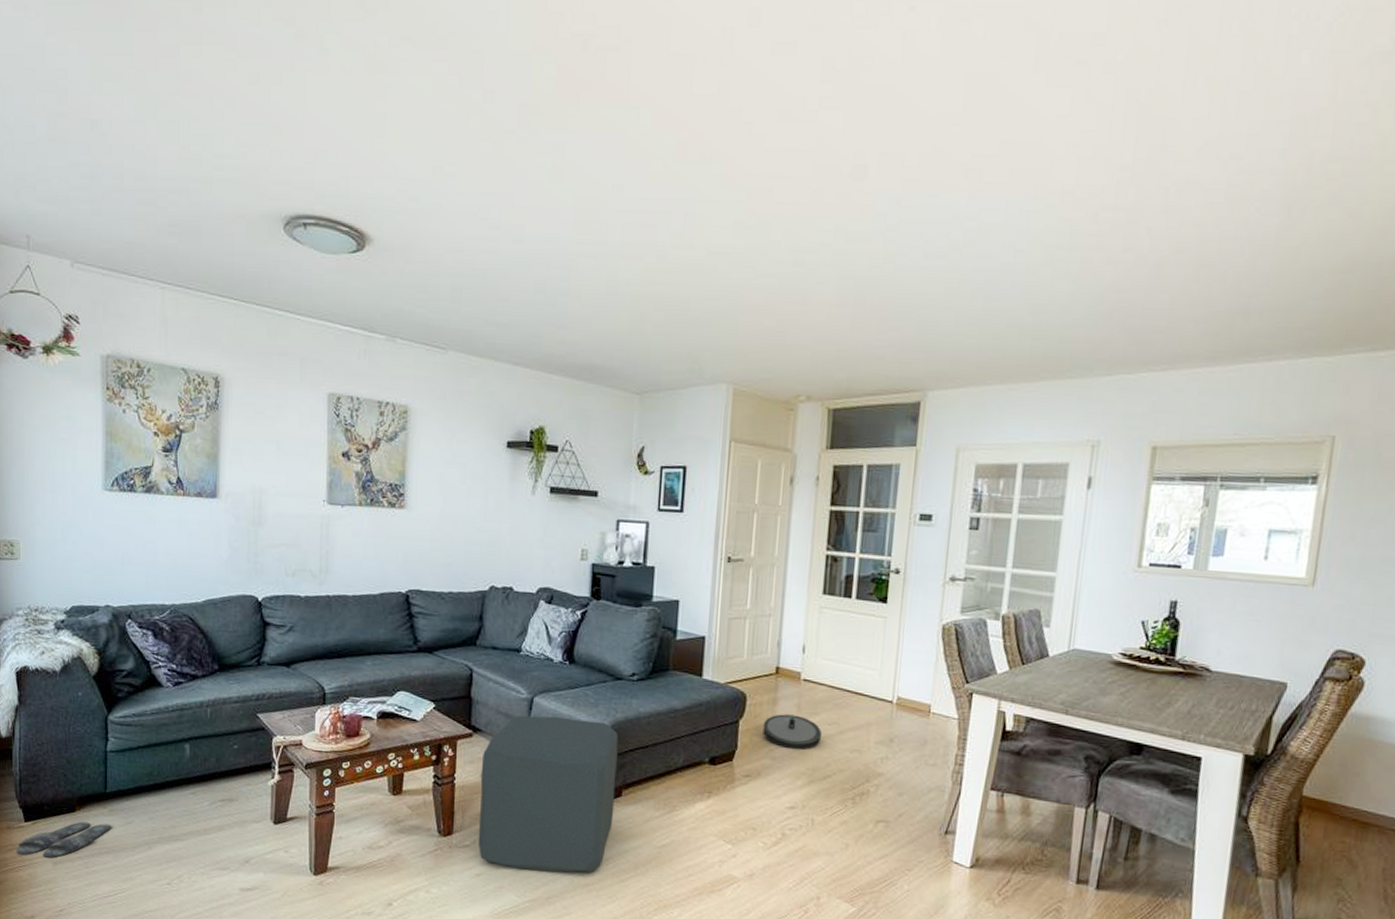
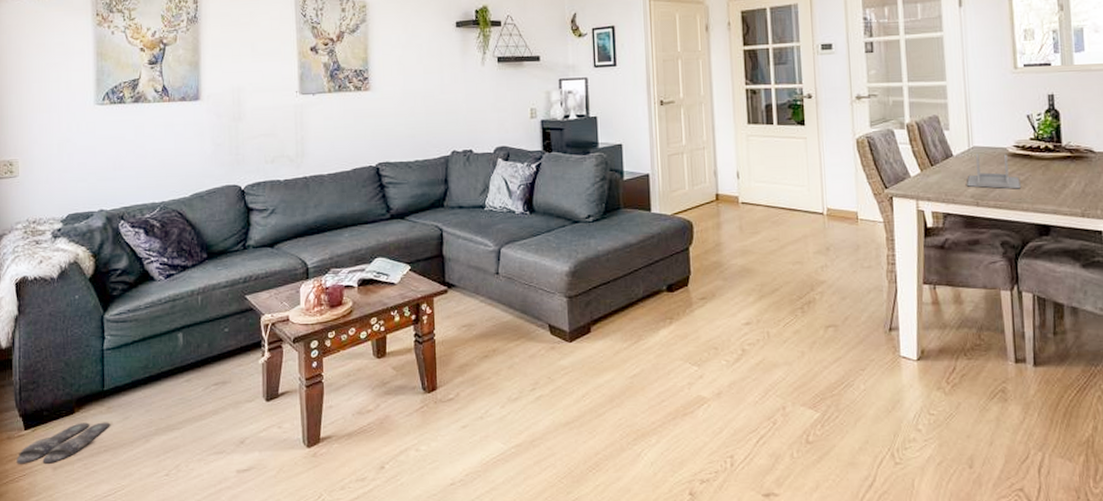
pouf: present [478,715,619,873] -> none [458,264,586,416]
robot vacuum: present [763,714,822,749] -> none [711,236,765,268]
napkin holder: none [1059,657,1120,701] -> present [967,154,1021,189]

